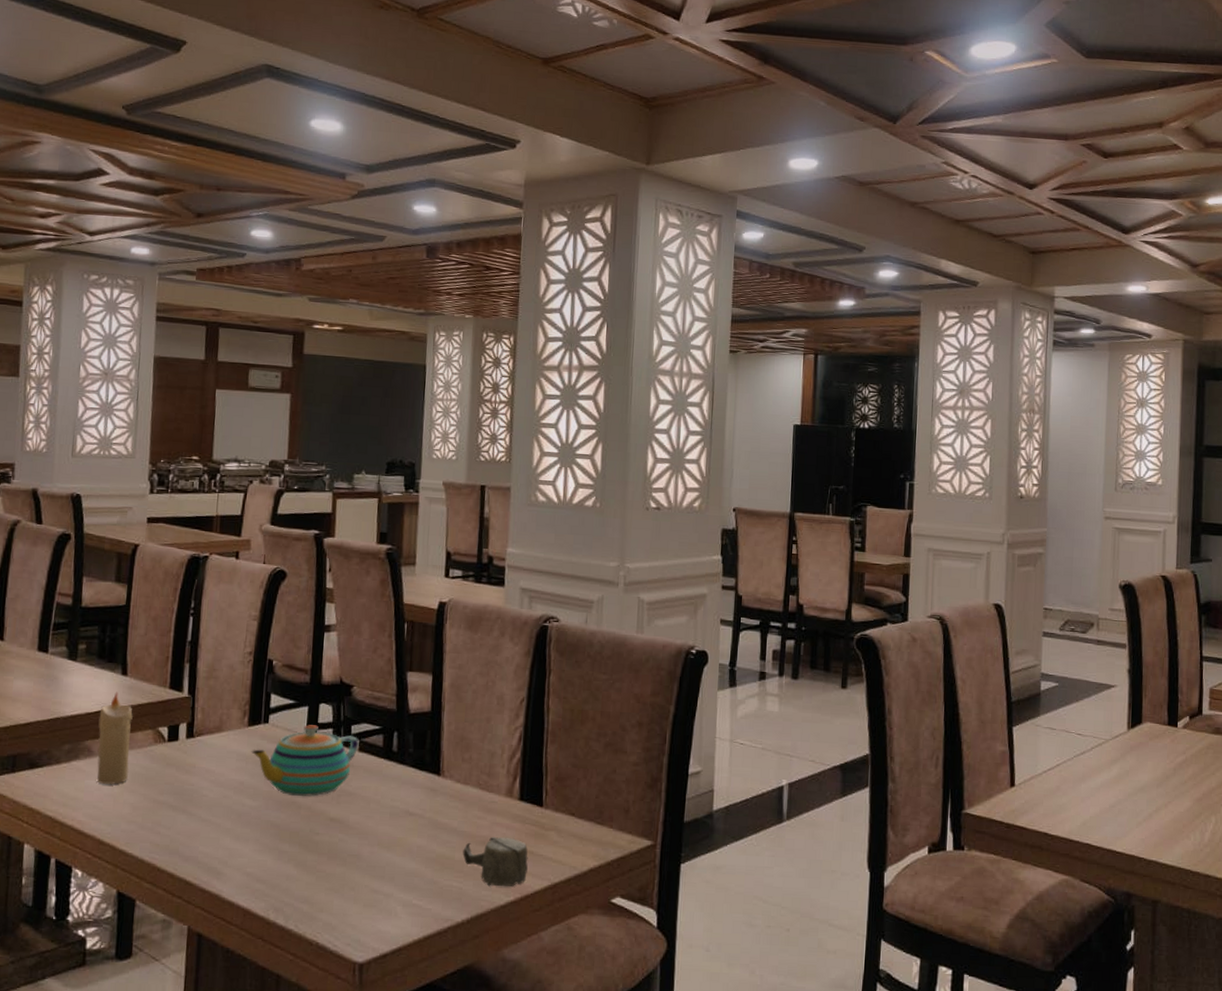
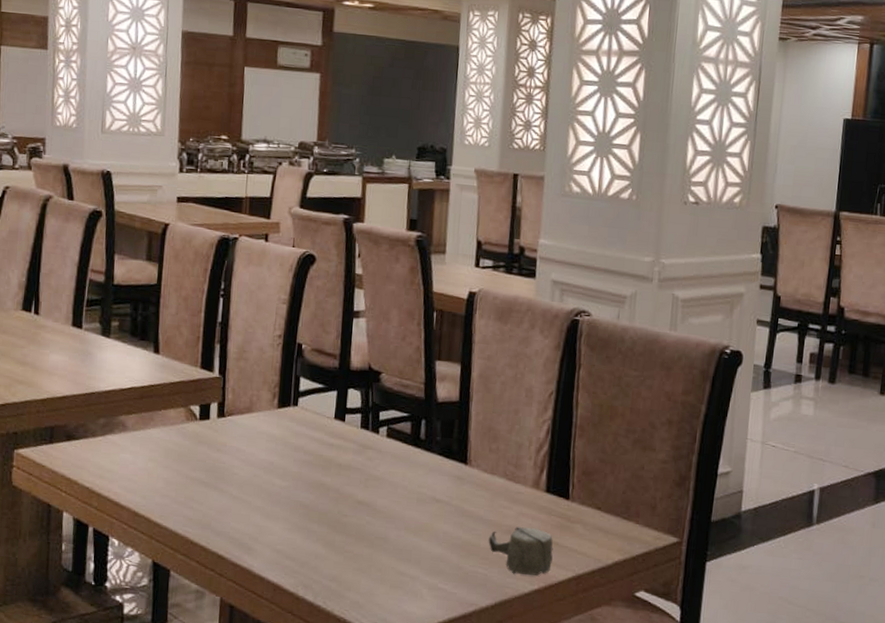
candle: present [97,691,133,785] -> none [131,369,165,459]
teapot: present [251,725,359,797] -> none [281,409,387,480]

